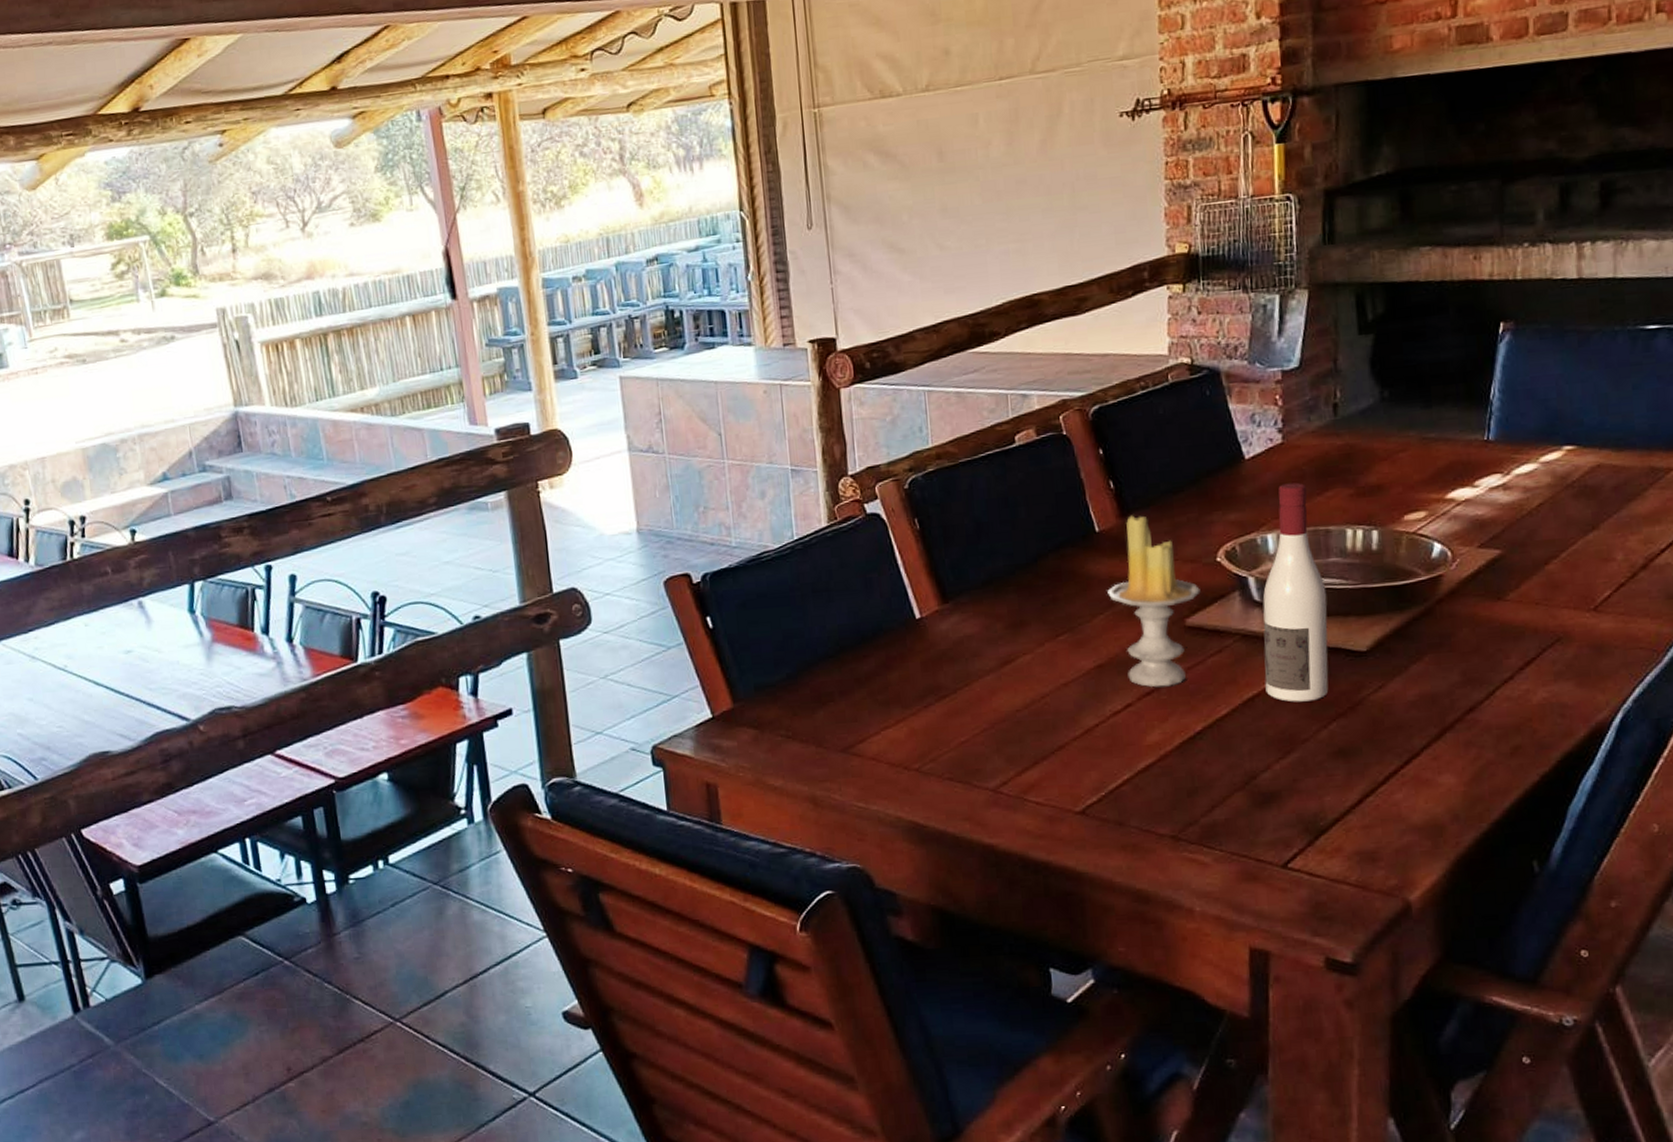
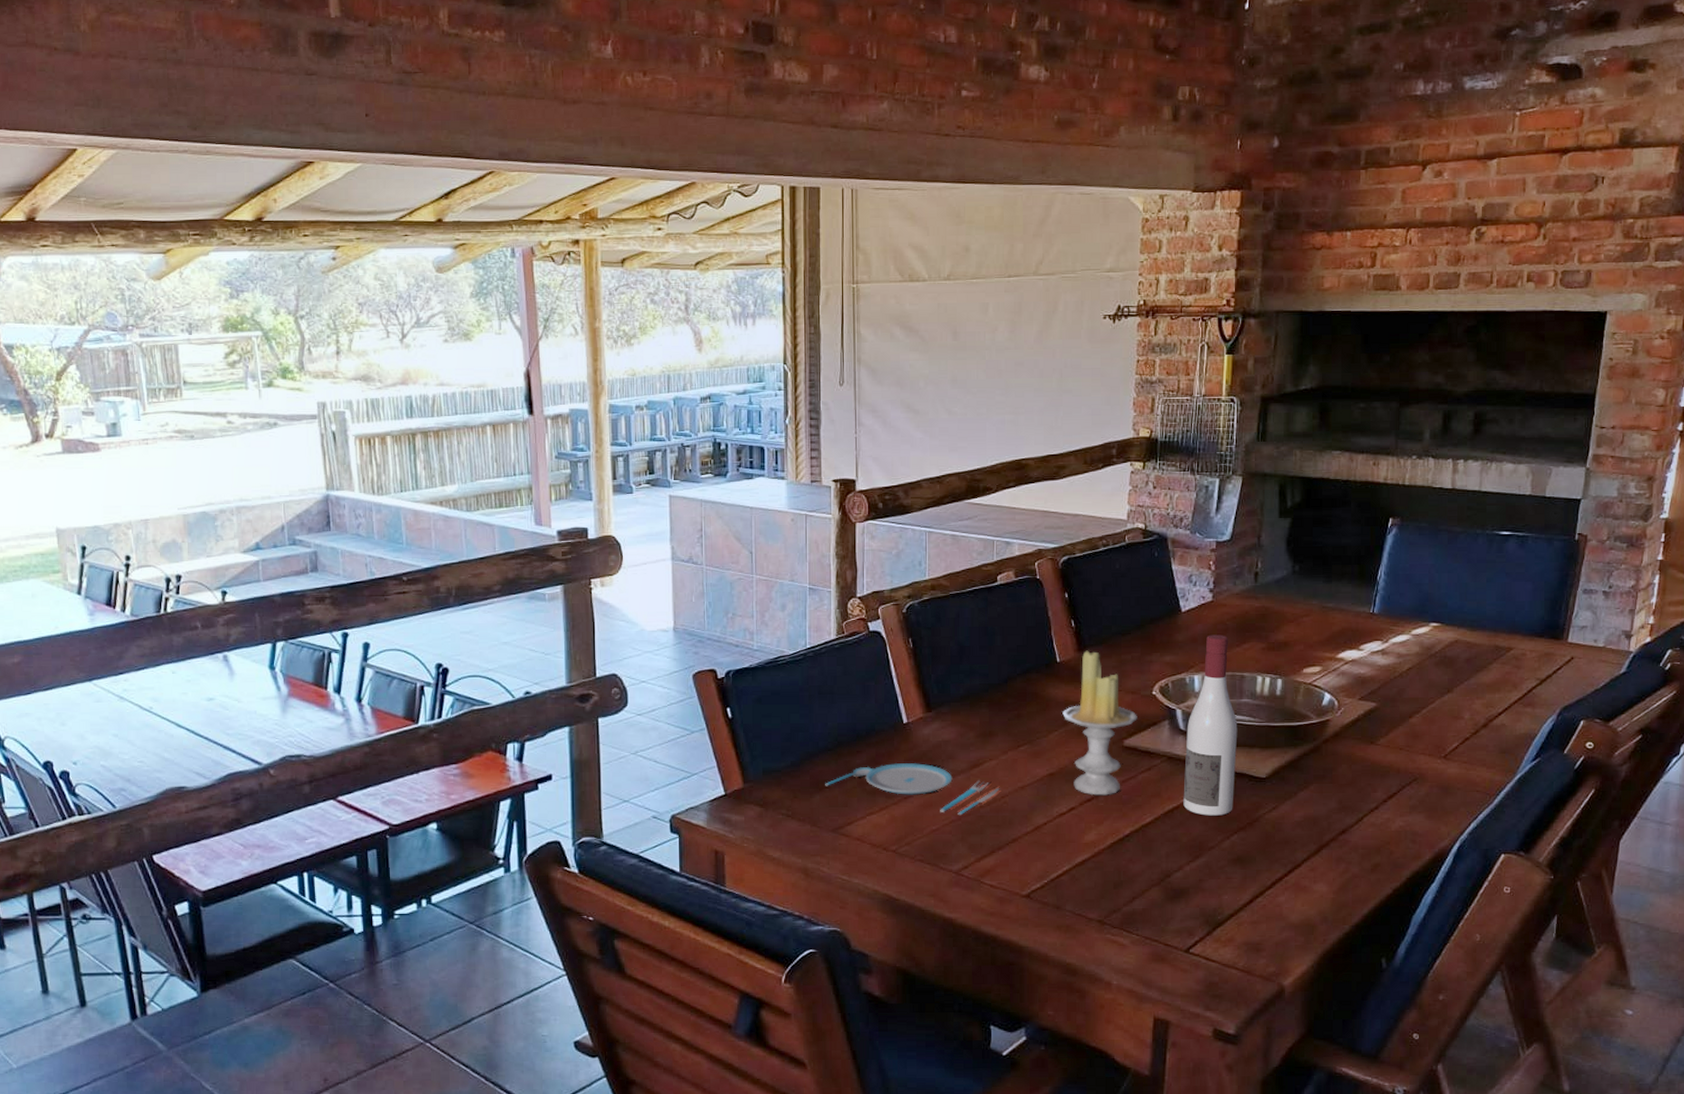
plate: none [828,664,1039,723] -> present [825,763,1000,816]

